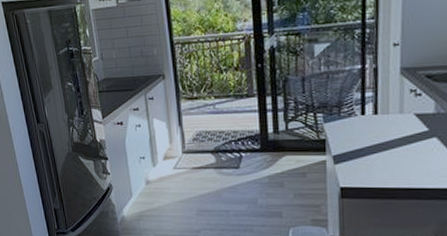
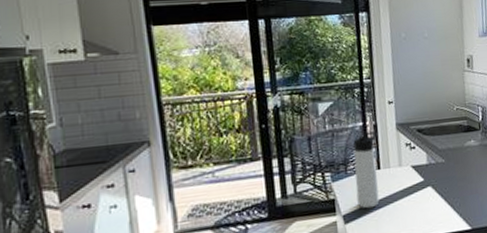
thermos bottle: none [348,75,377,153] -> present [353,131,379,209]

